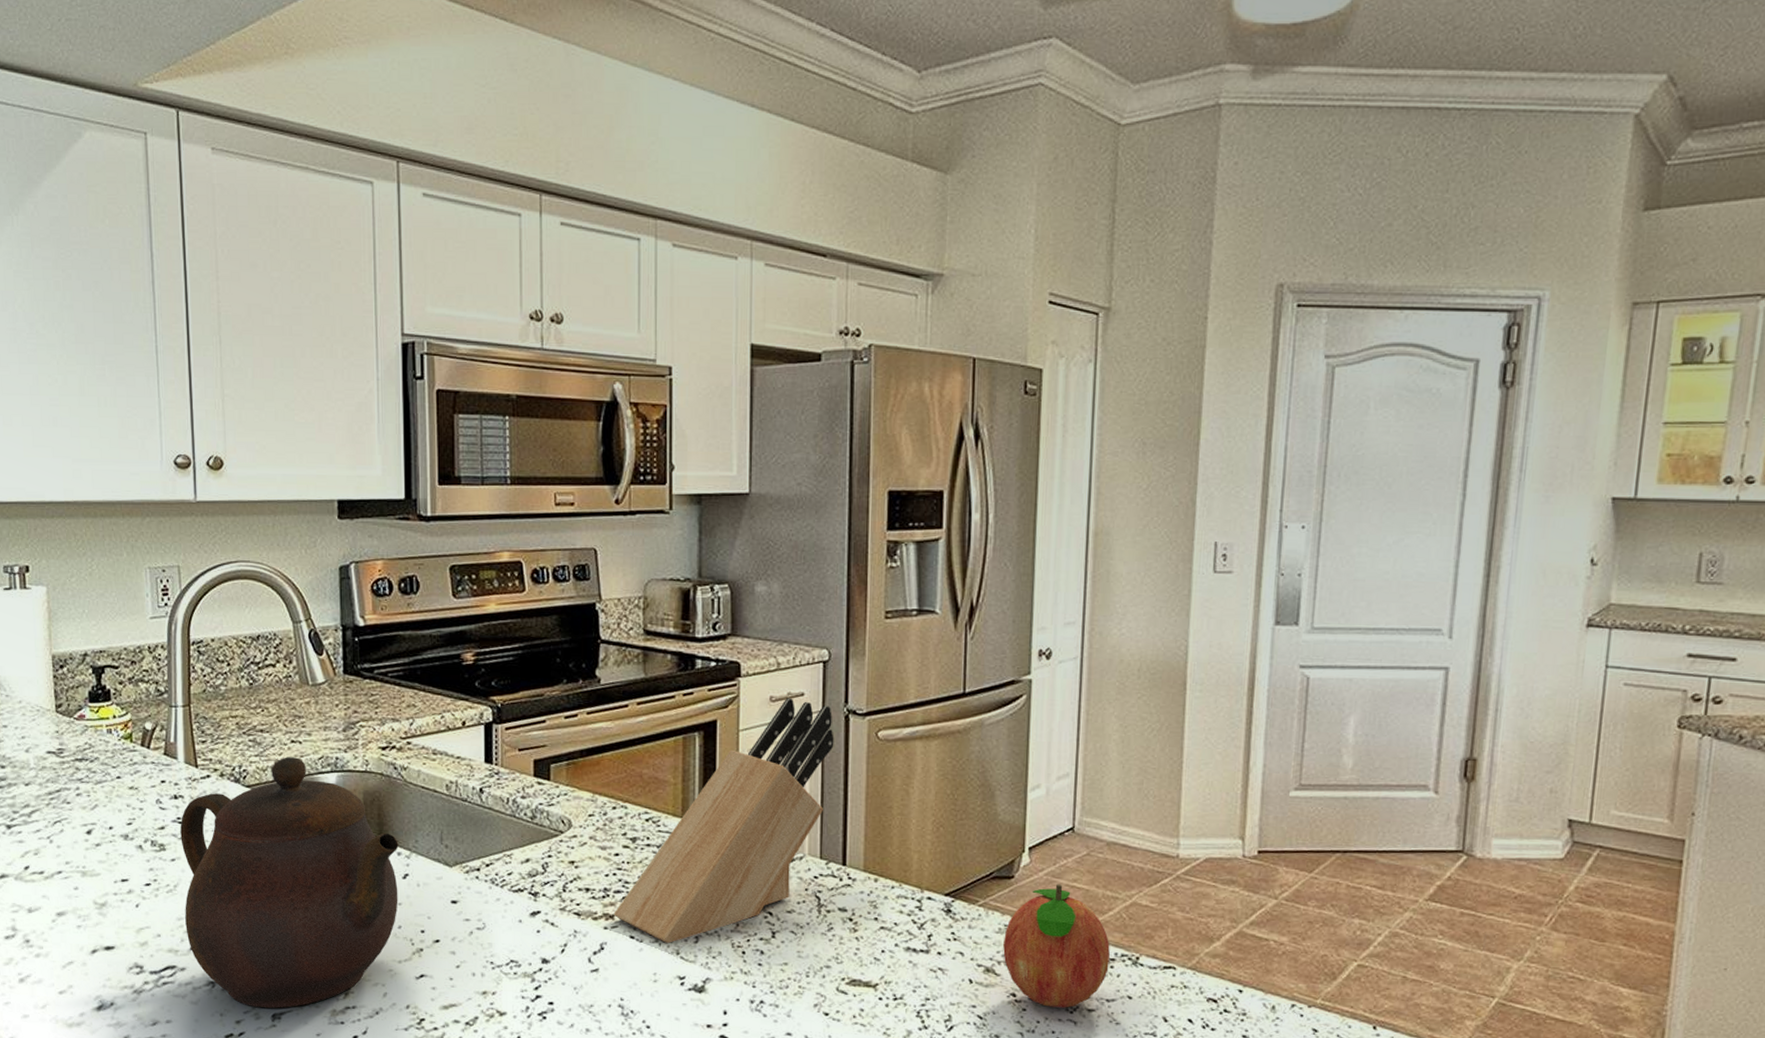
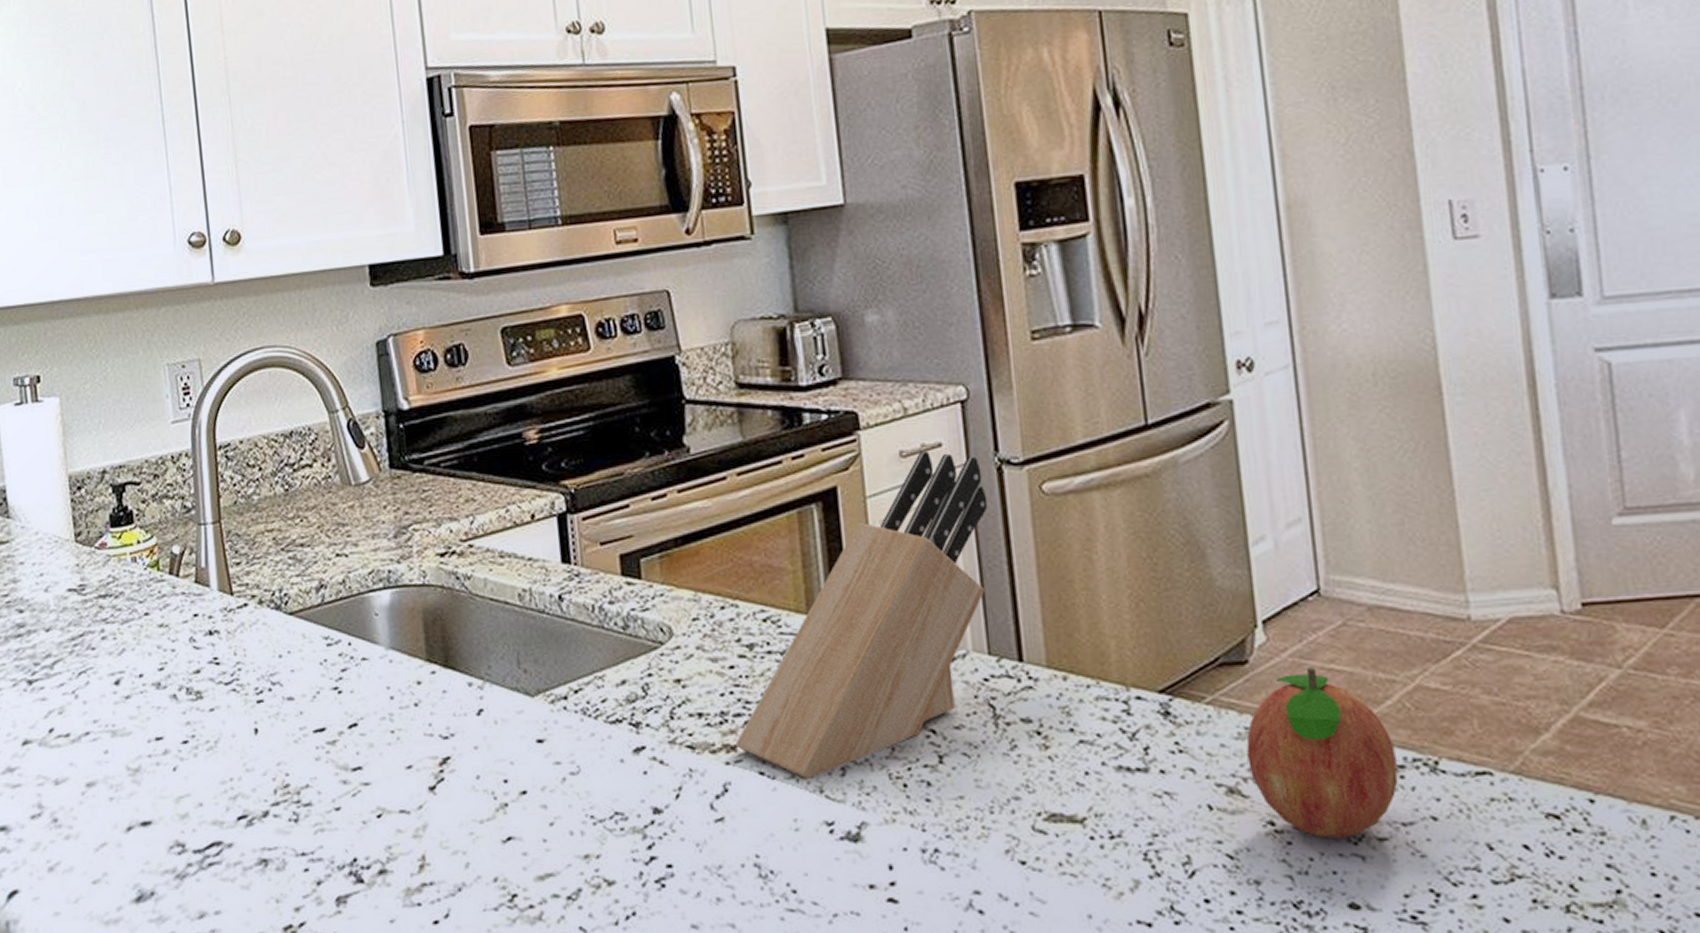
teapot: present [180,757,399,1009] -> none [217,574,474,891]

